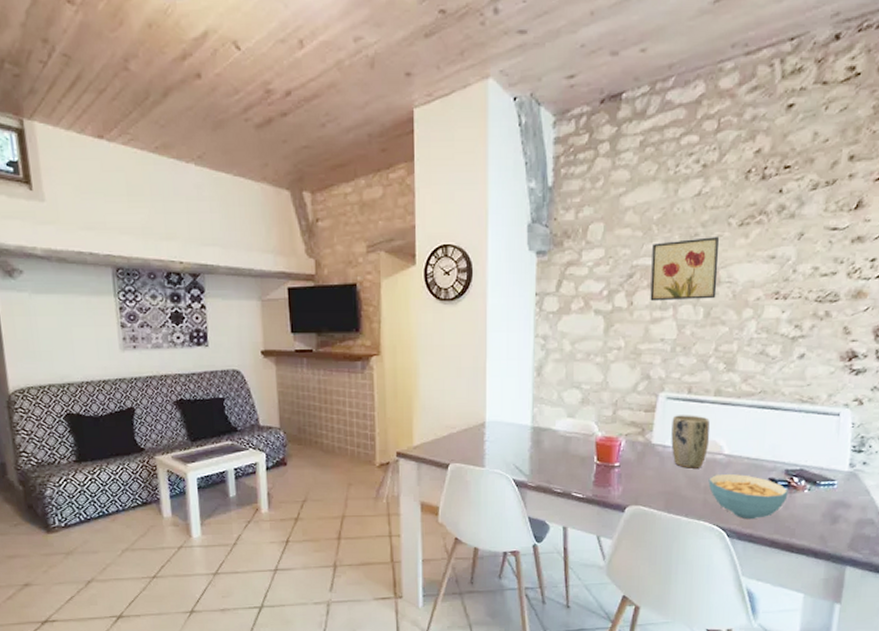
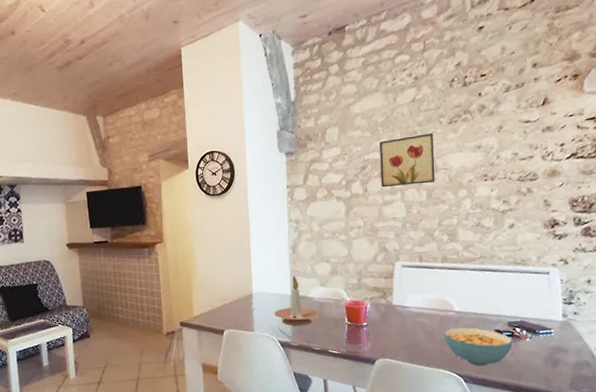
candle holder: none [510,403,563,464] -> present [274,276,319,327]
plant pot: present [671,415,710,468] -> none [408,279,441,325]

